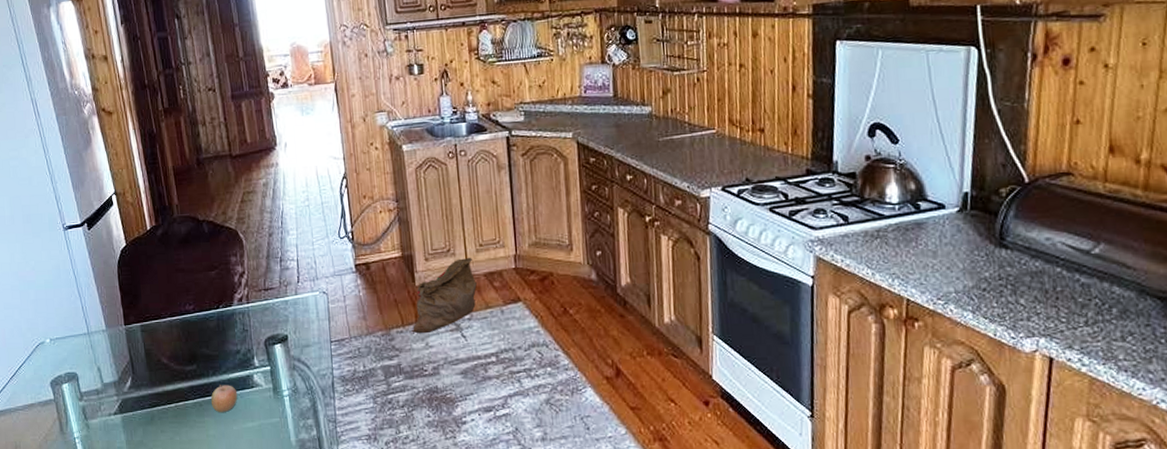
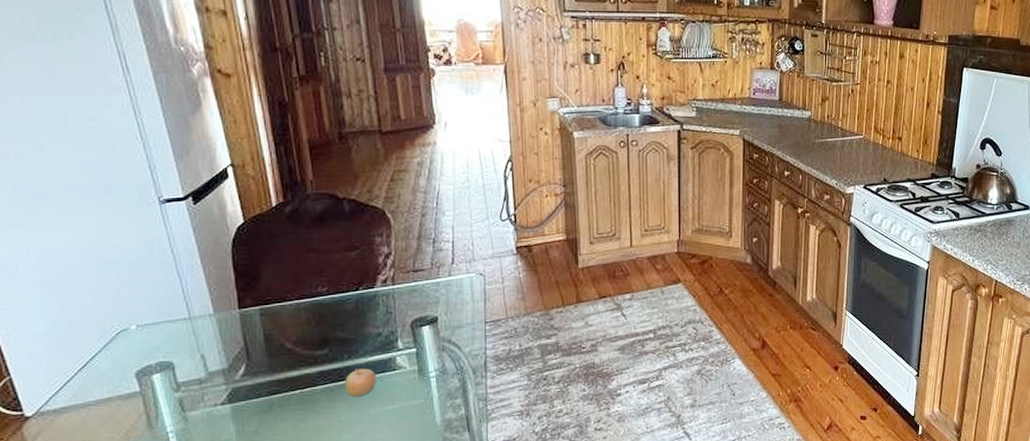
bag: present [410,257,477,333] -> none [570,241,640,313]

